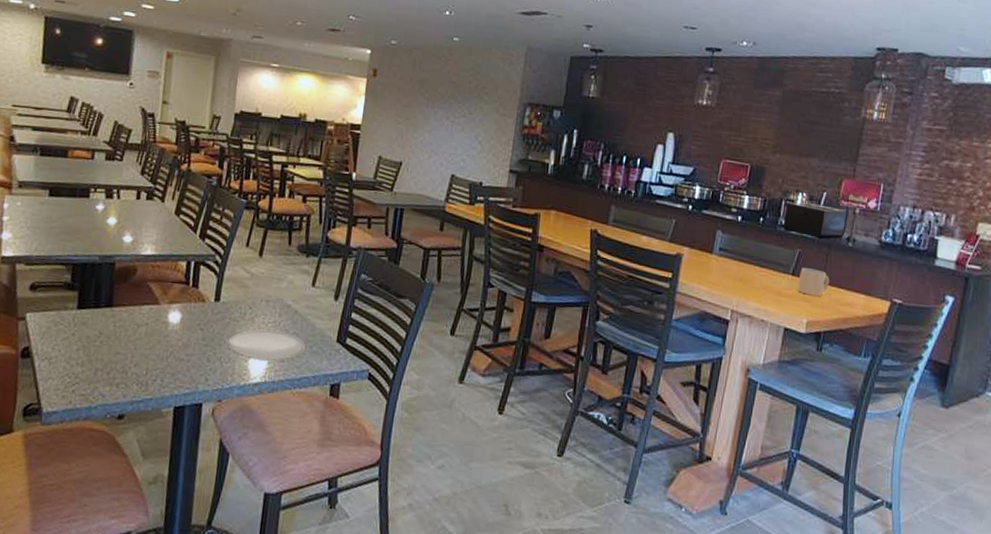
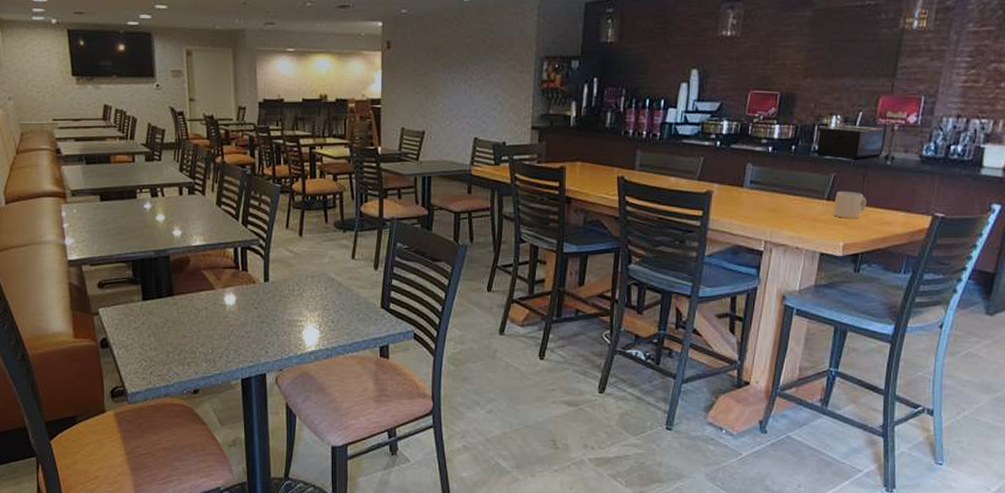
plate: present [228,329,306,361] -> none [281,303,353,331]

